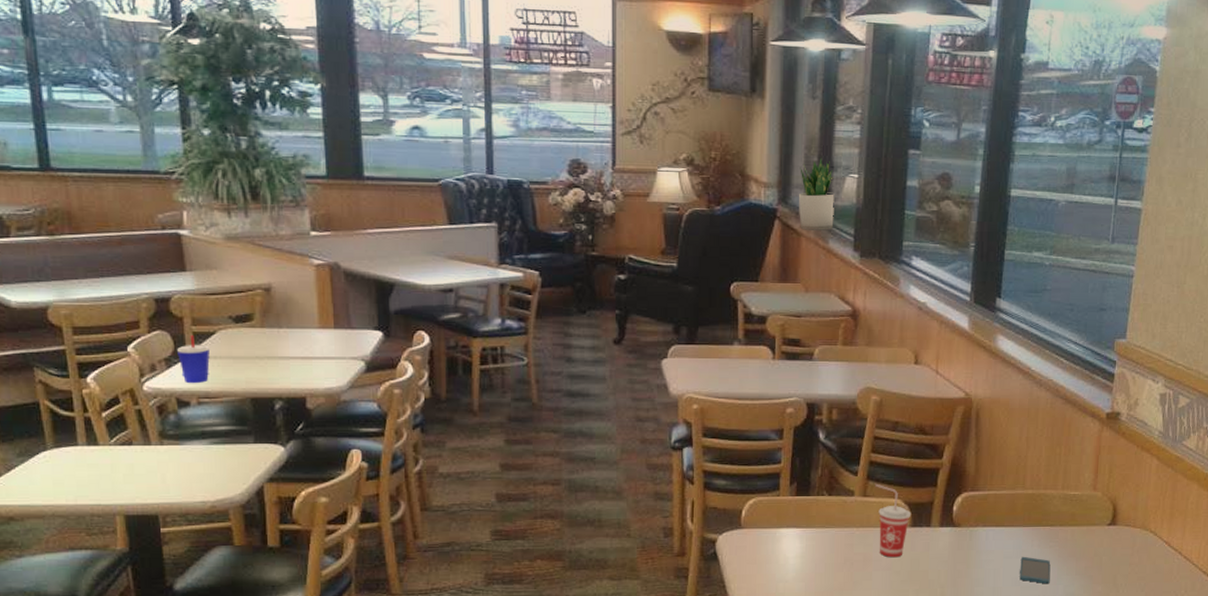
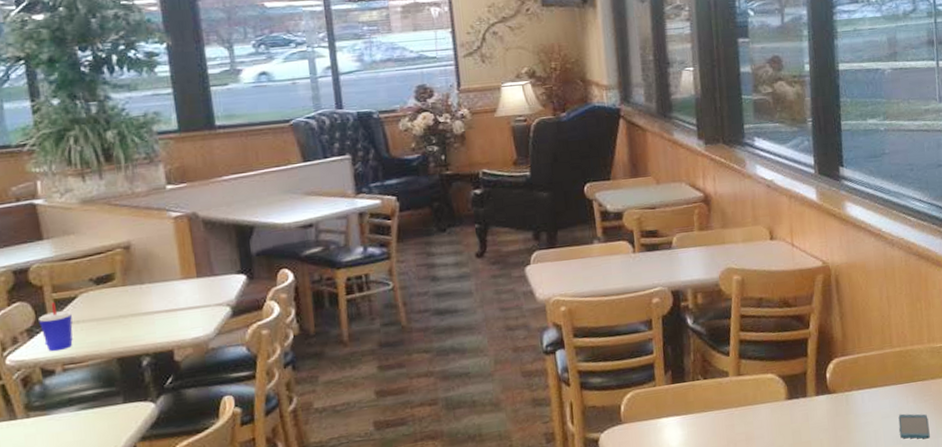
planter: present [798,158,834,231] -> none [637,56,676,126]
beverage cup: present [876,484,912,558] -> none [748,362,787,433]

